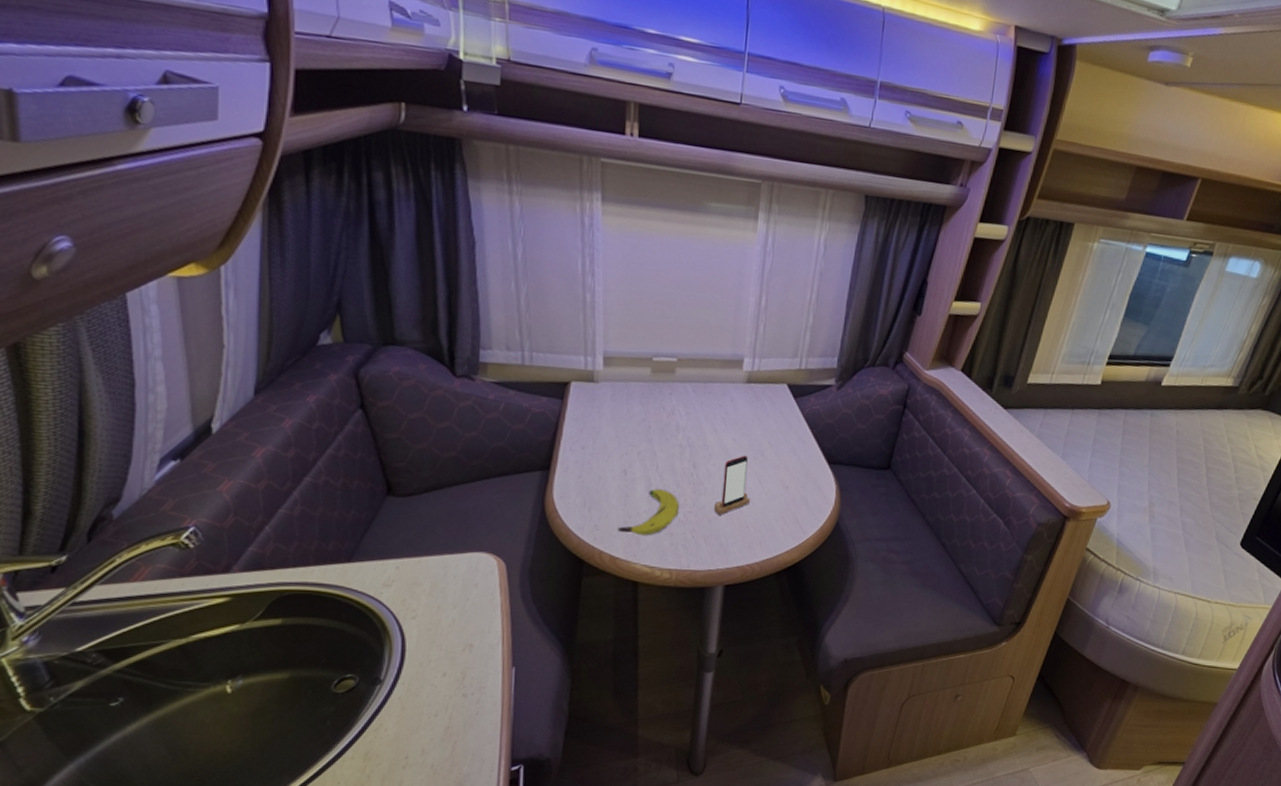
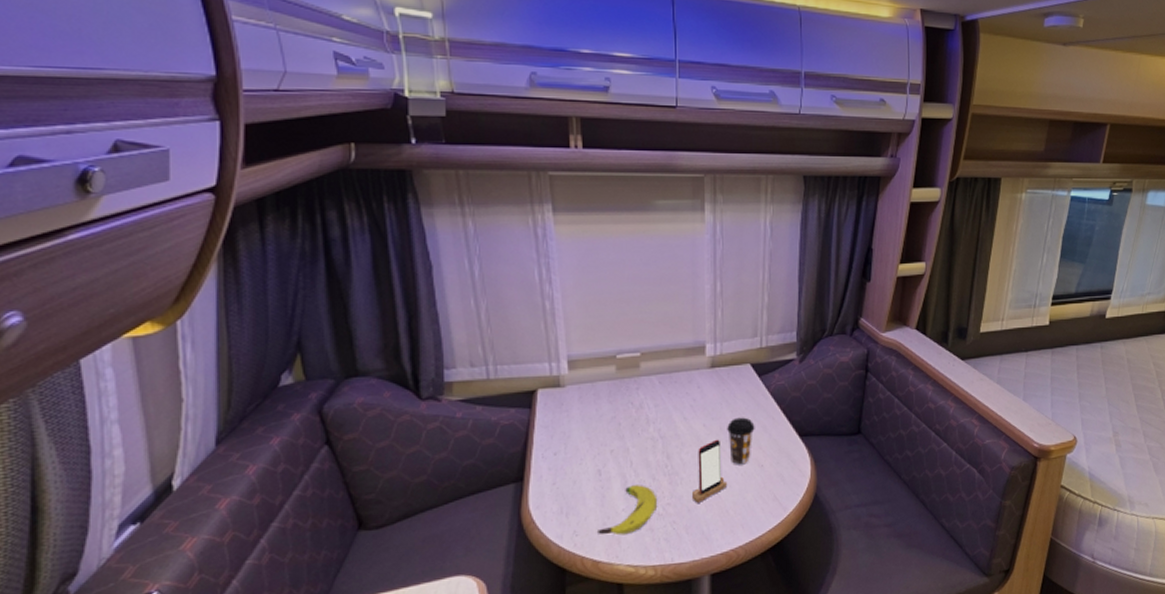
coffee cup: none [756,436,785,484] -> present [727,417,755,465]

